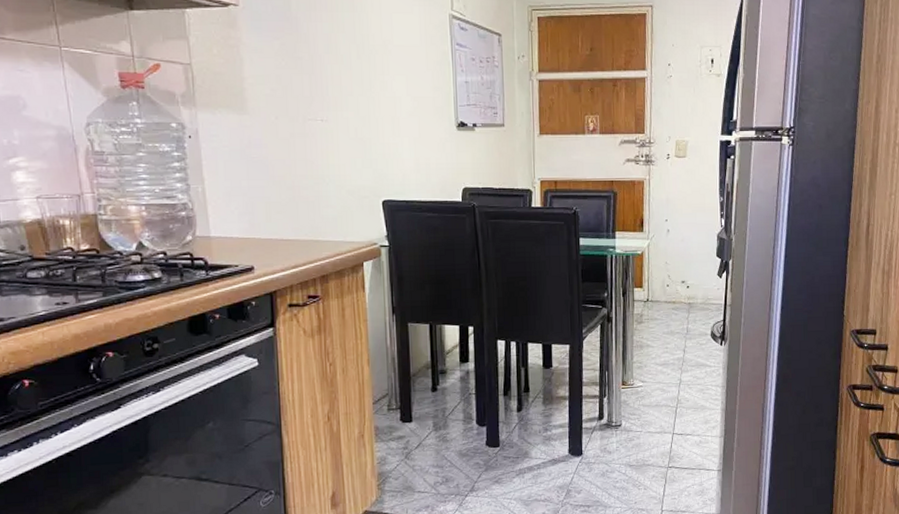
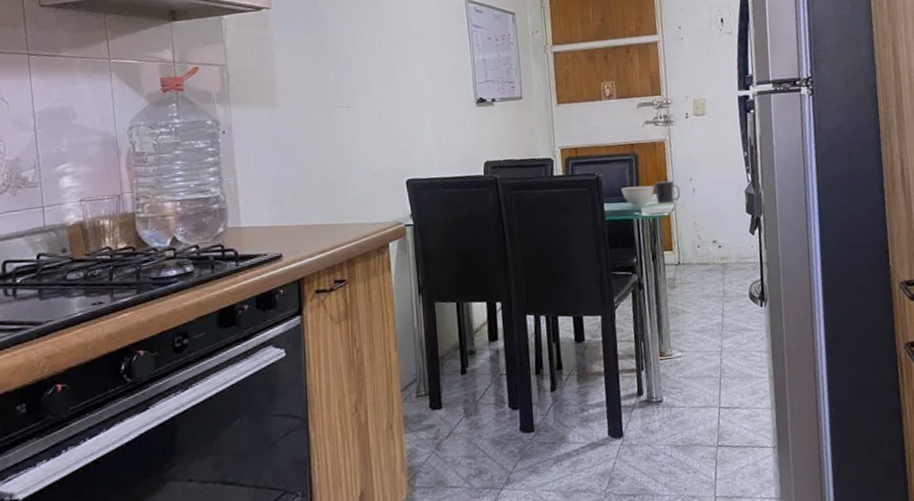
bowl: none [597,223,630,245] -> present [620,185,655,208]
mug: none [630,220,655,244] -> present [654,180,681,206]

